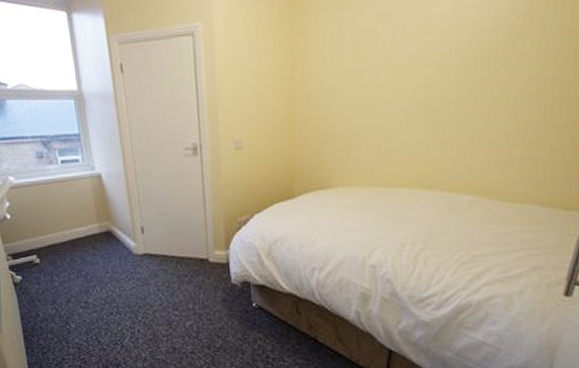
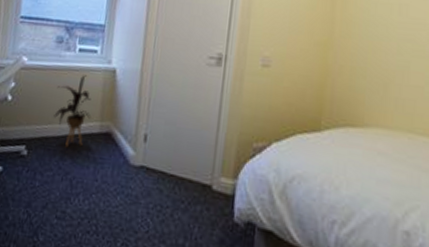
house plant: none [50,184,89,249] -> present [53,75,91,146]

